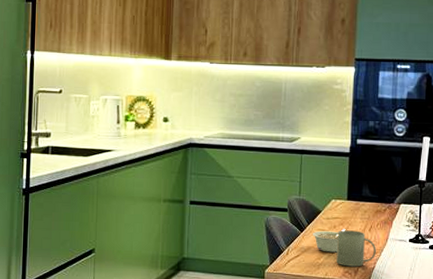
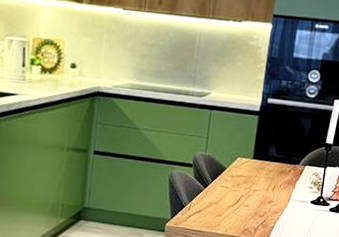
legume: present [312,229,347,253] -> none [215,187,250,210]
mug: present [336,230,376,267] -> none [237,188,278,225]

